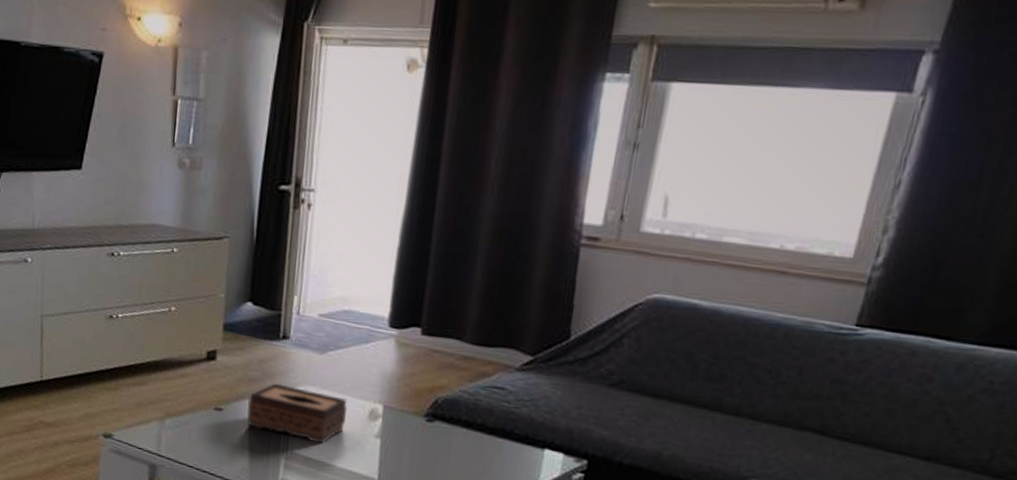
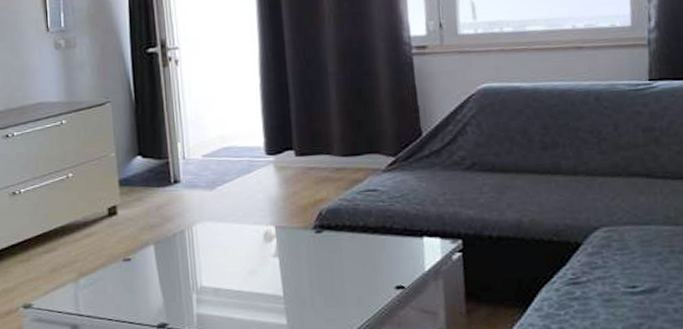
tissue box: present [247,383,347,444] -> none [154,225,244,274]

